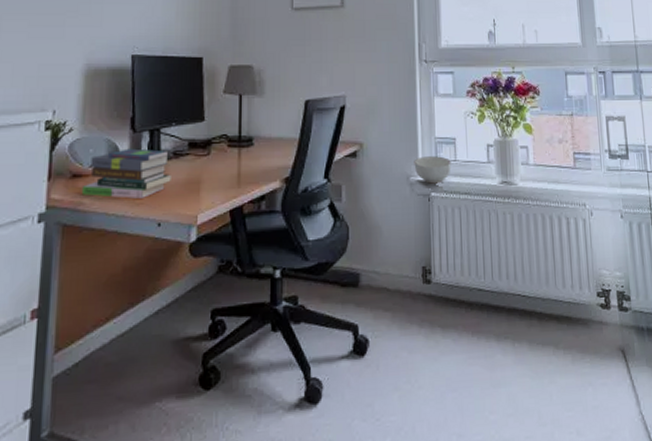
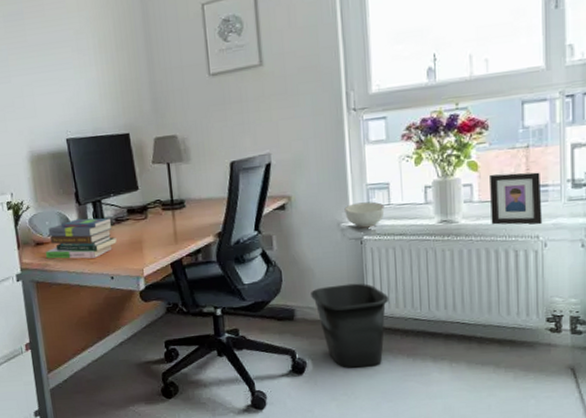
waste bin: none [378,245,454,348] -> present [311,283,388,368]
picture frame: none [542,138,588,193] -> present [490,172,543,225]

